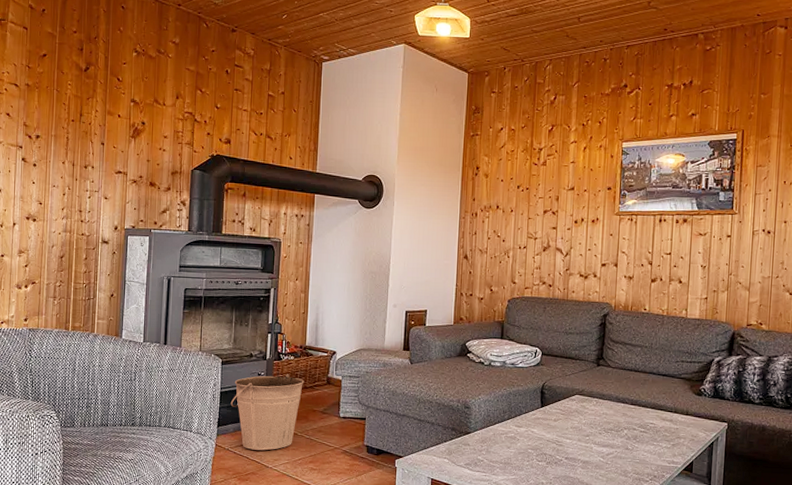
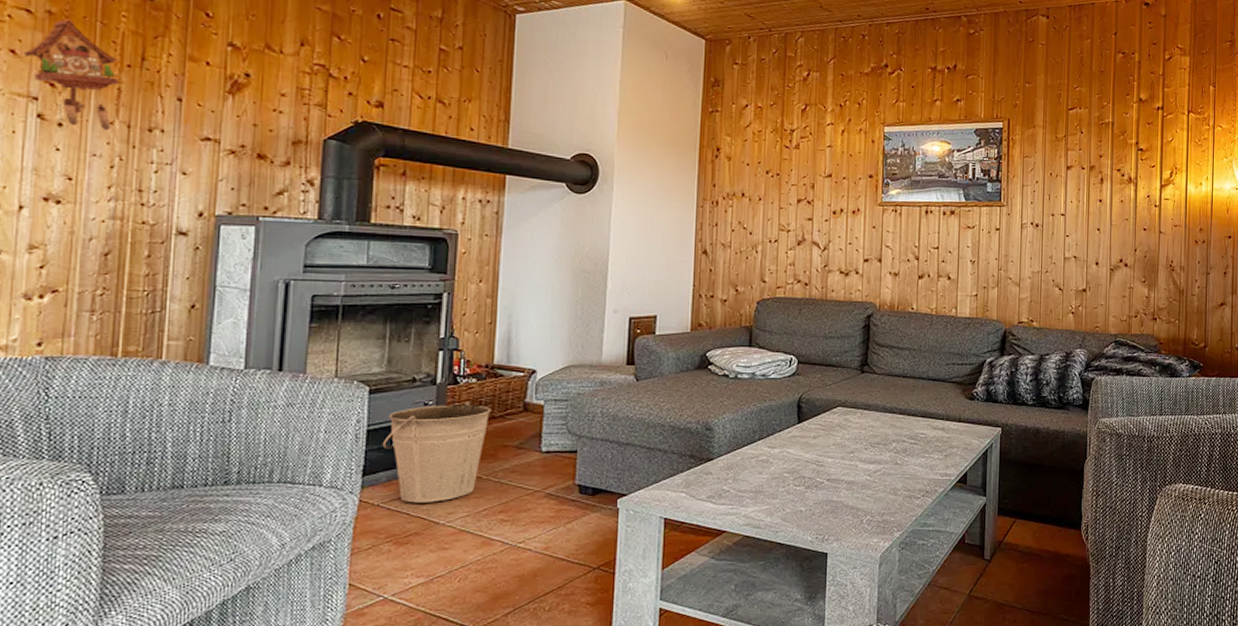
cuckoo clock: none [12,88,67,168] -> present [21,18,119,130]

